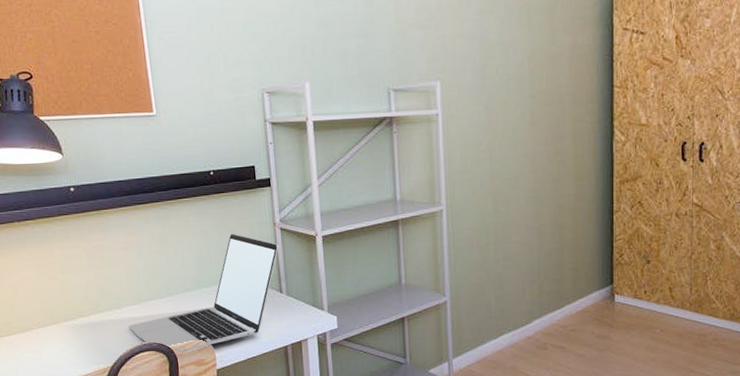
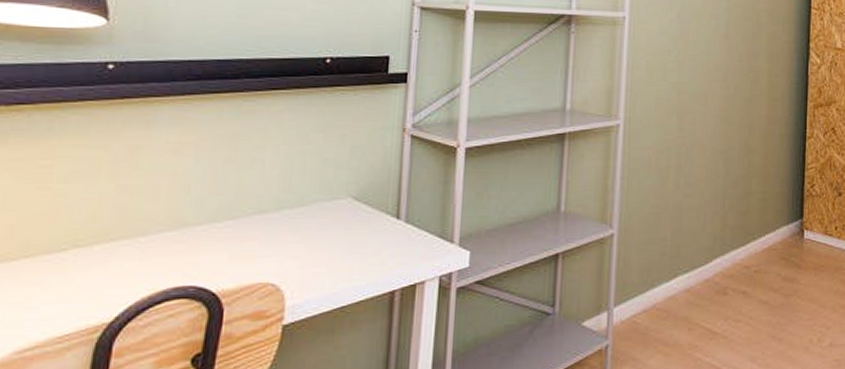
laptop: present [128,233,279,356] -> none [153,138,405,306]

